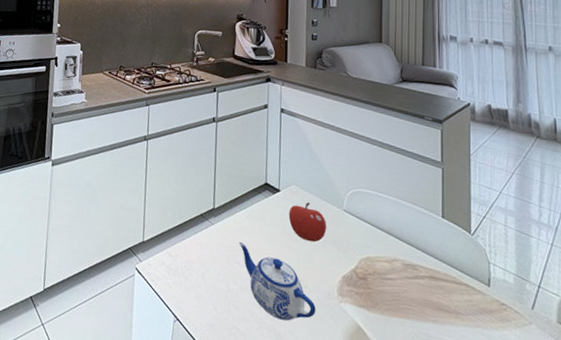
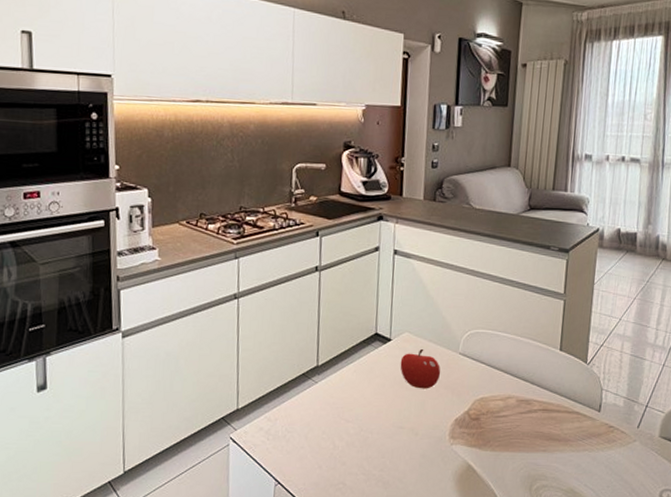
teapot: present [239,242,316,321] -> none [346,398,426,469]

